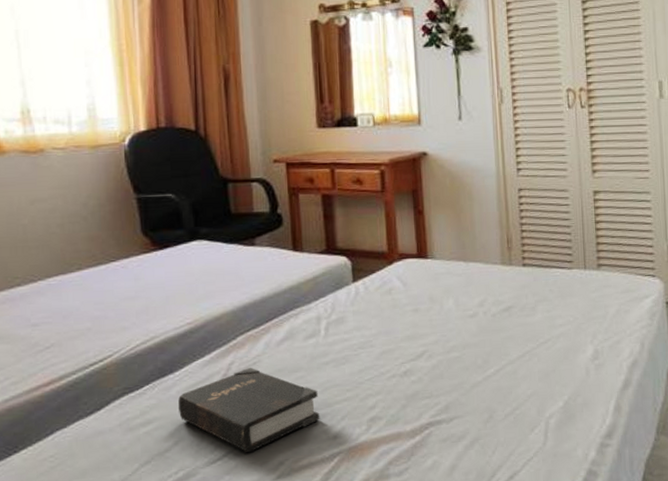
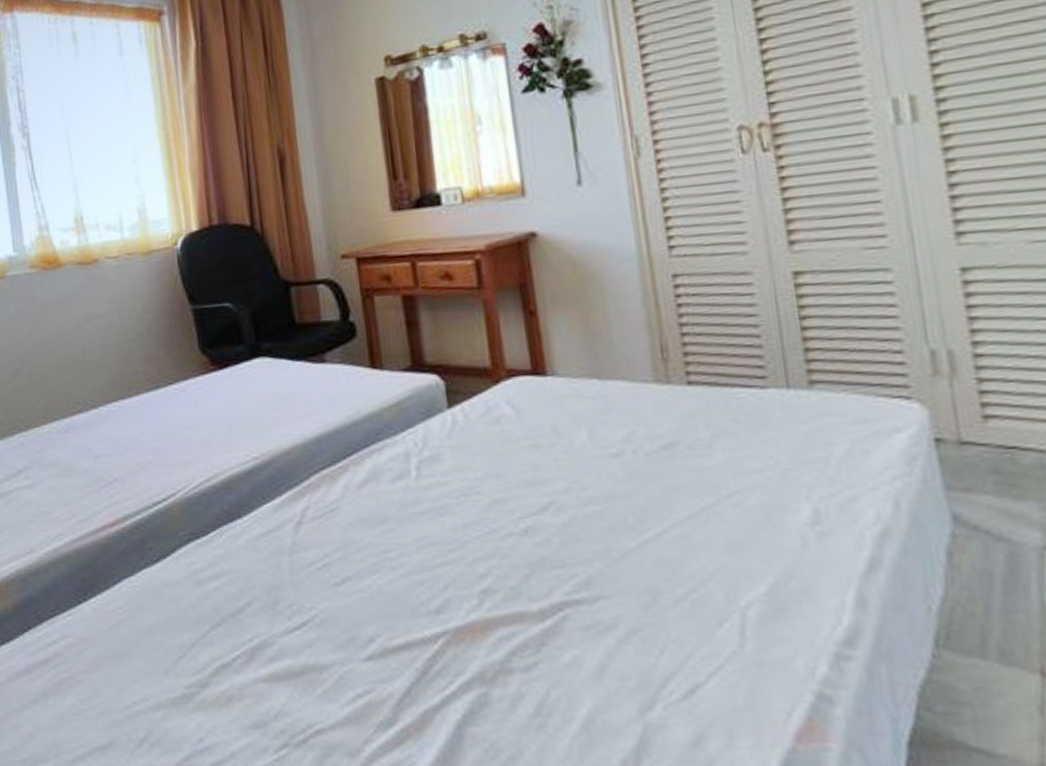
hardback book: present [178,367,320,453] -> none [248,514,417,623]

